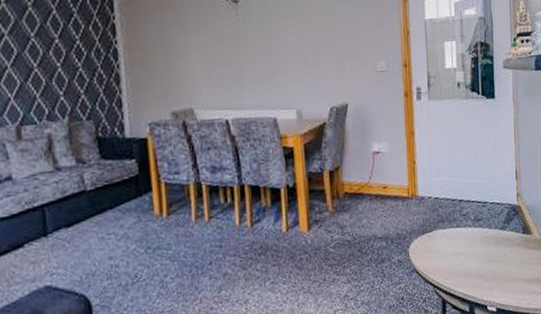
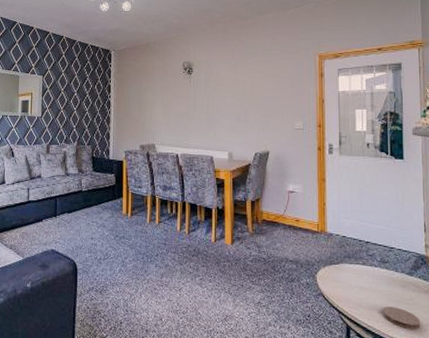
coaster: none [477,267,514,289] -> present [382,306,421,329]

